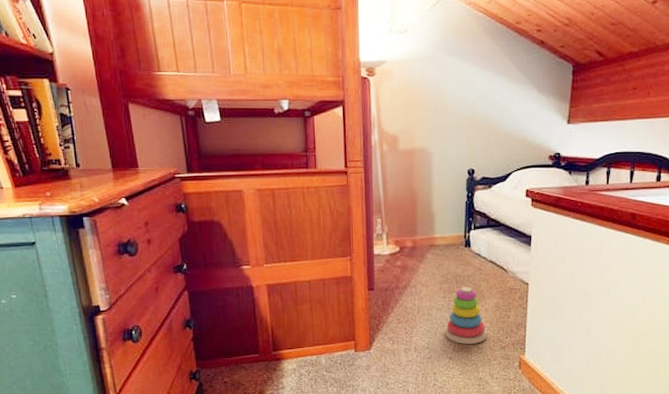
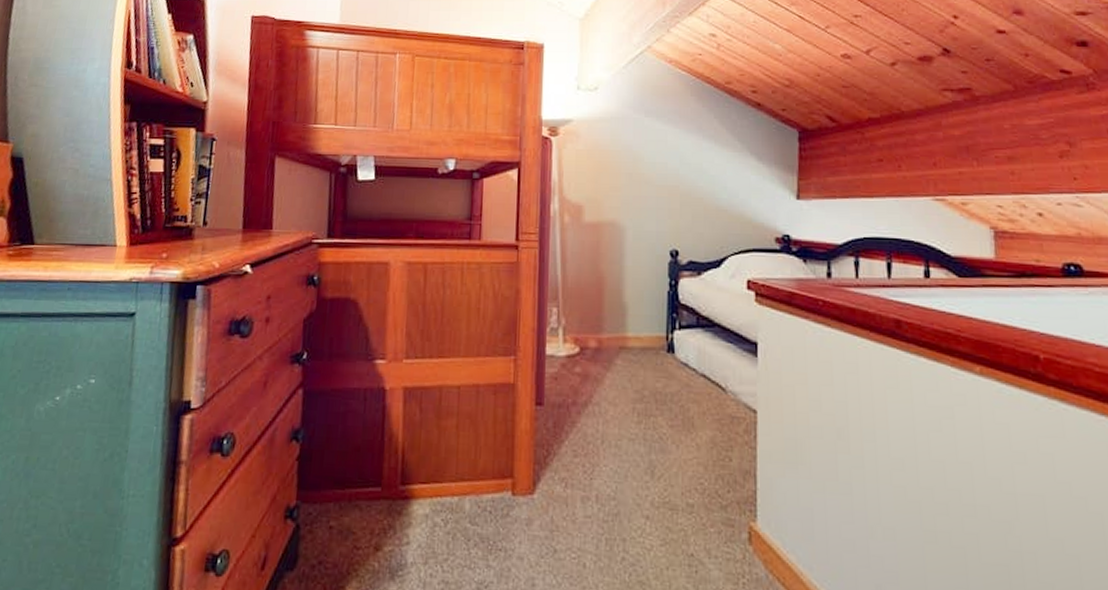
stacking toy: present [445,287,488,344] -> none [640,409,701,498]

